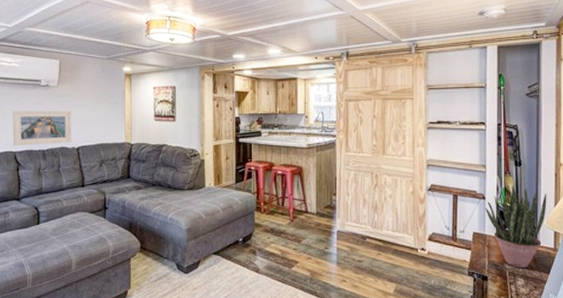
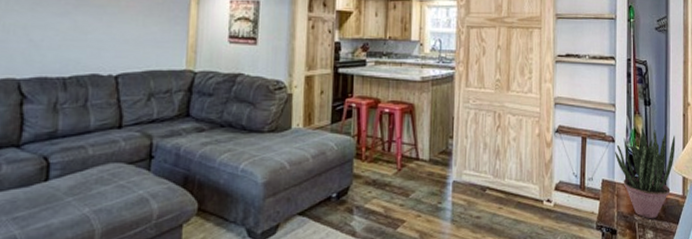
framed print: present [13,110,72,146] -> none [18,22,111,71]

